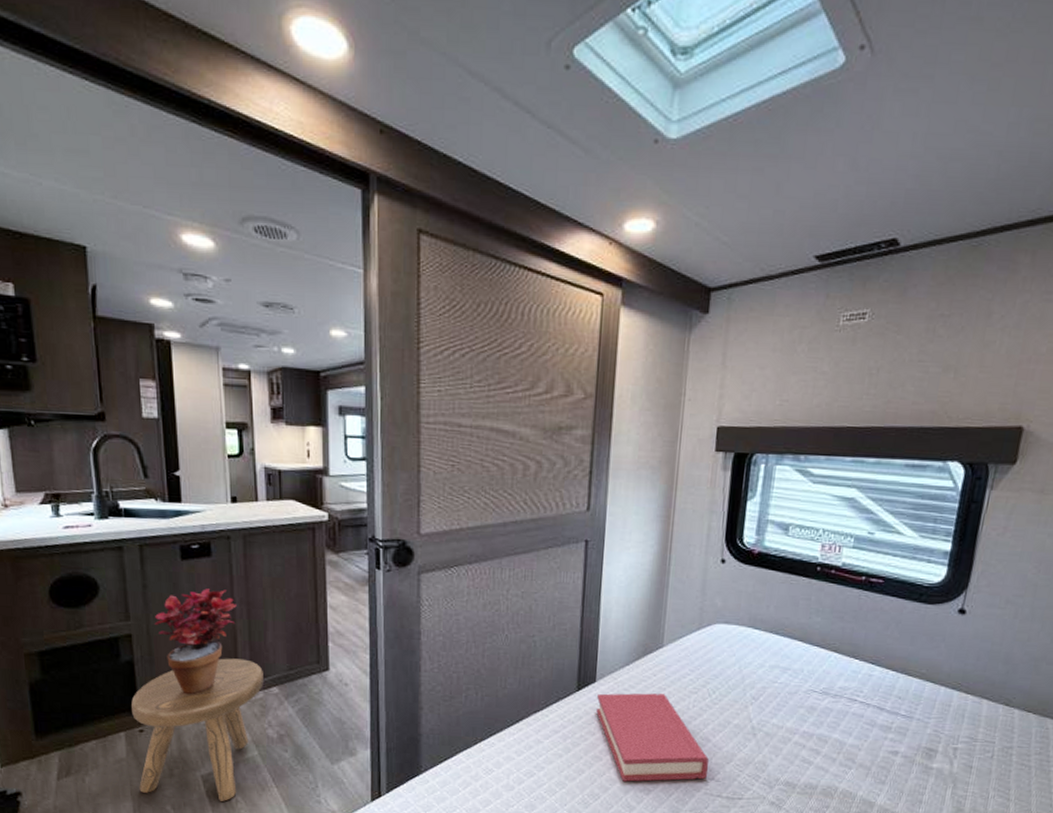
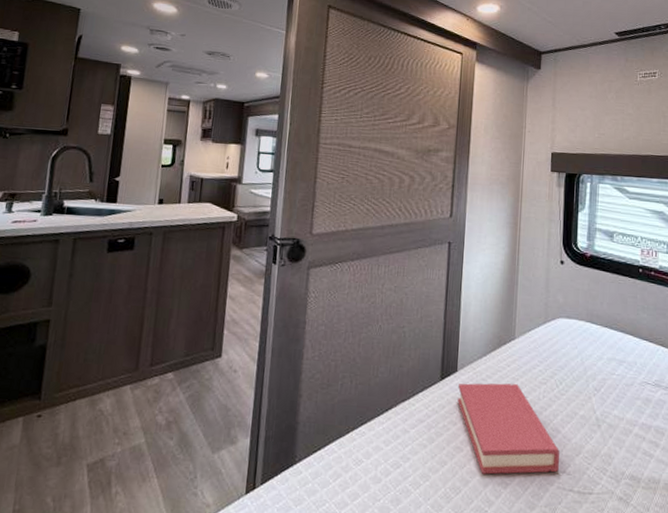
stool: present [131,658,264,802] -> none [24,344,162,493]
potted plant: present [154,588,237,695] -> none [72,278,148,380]

